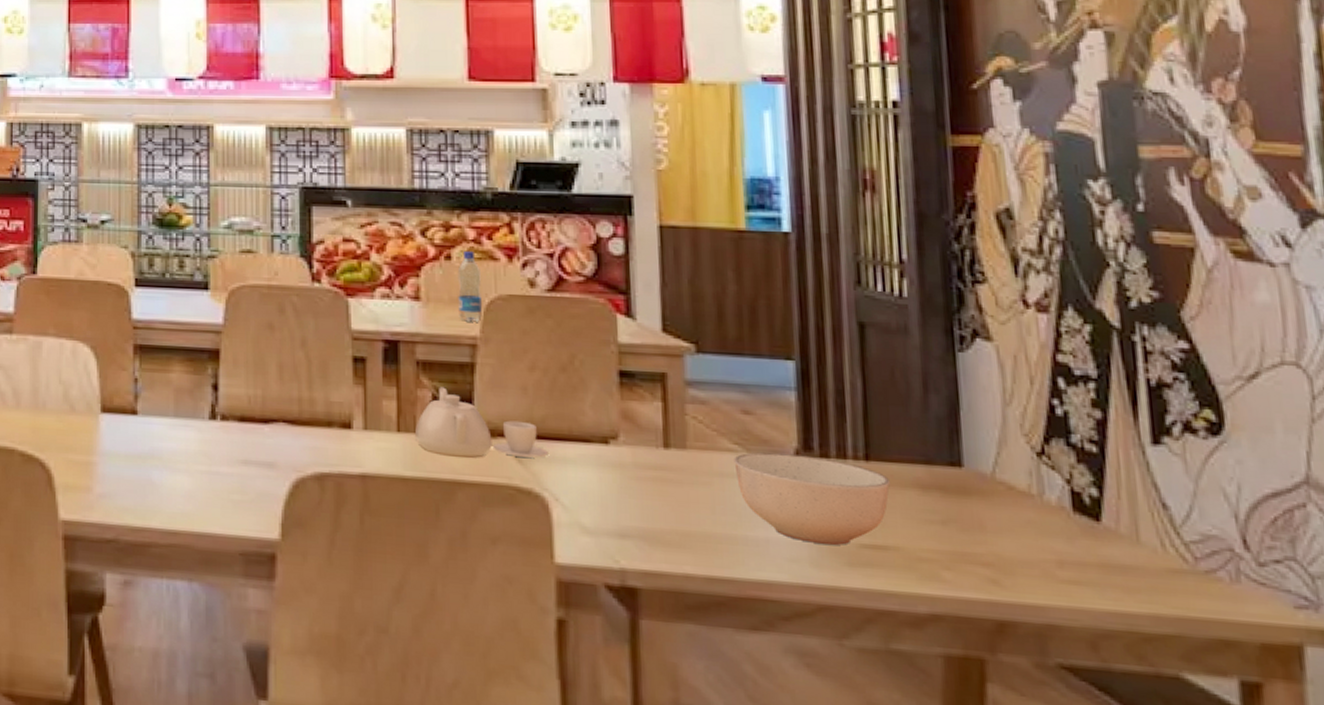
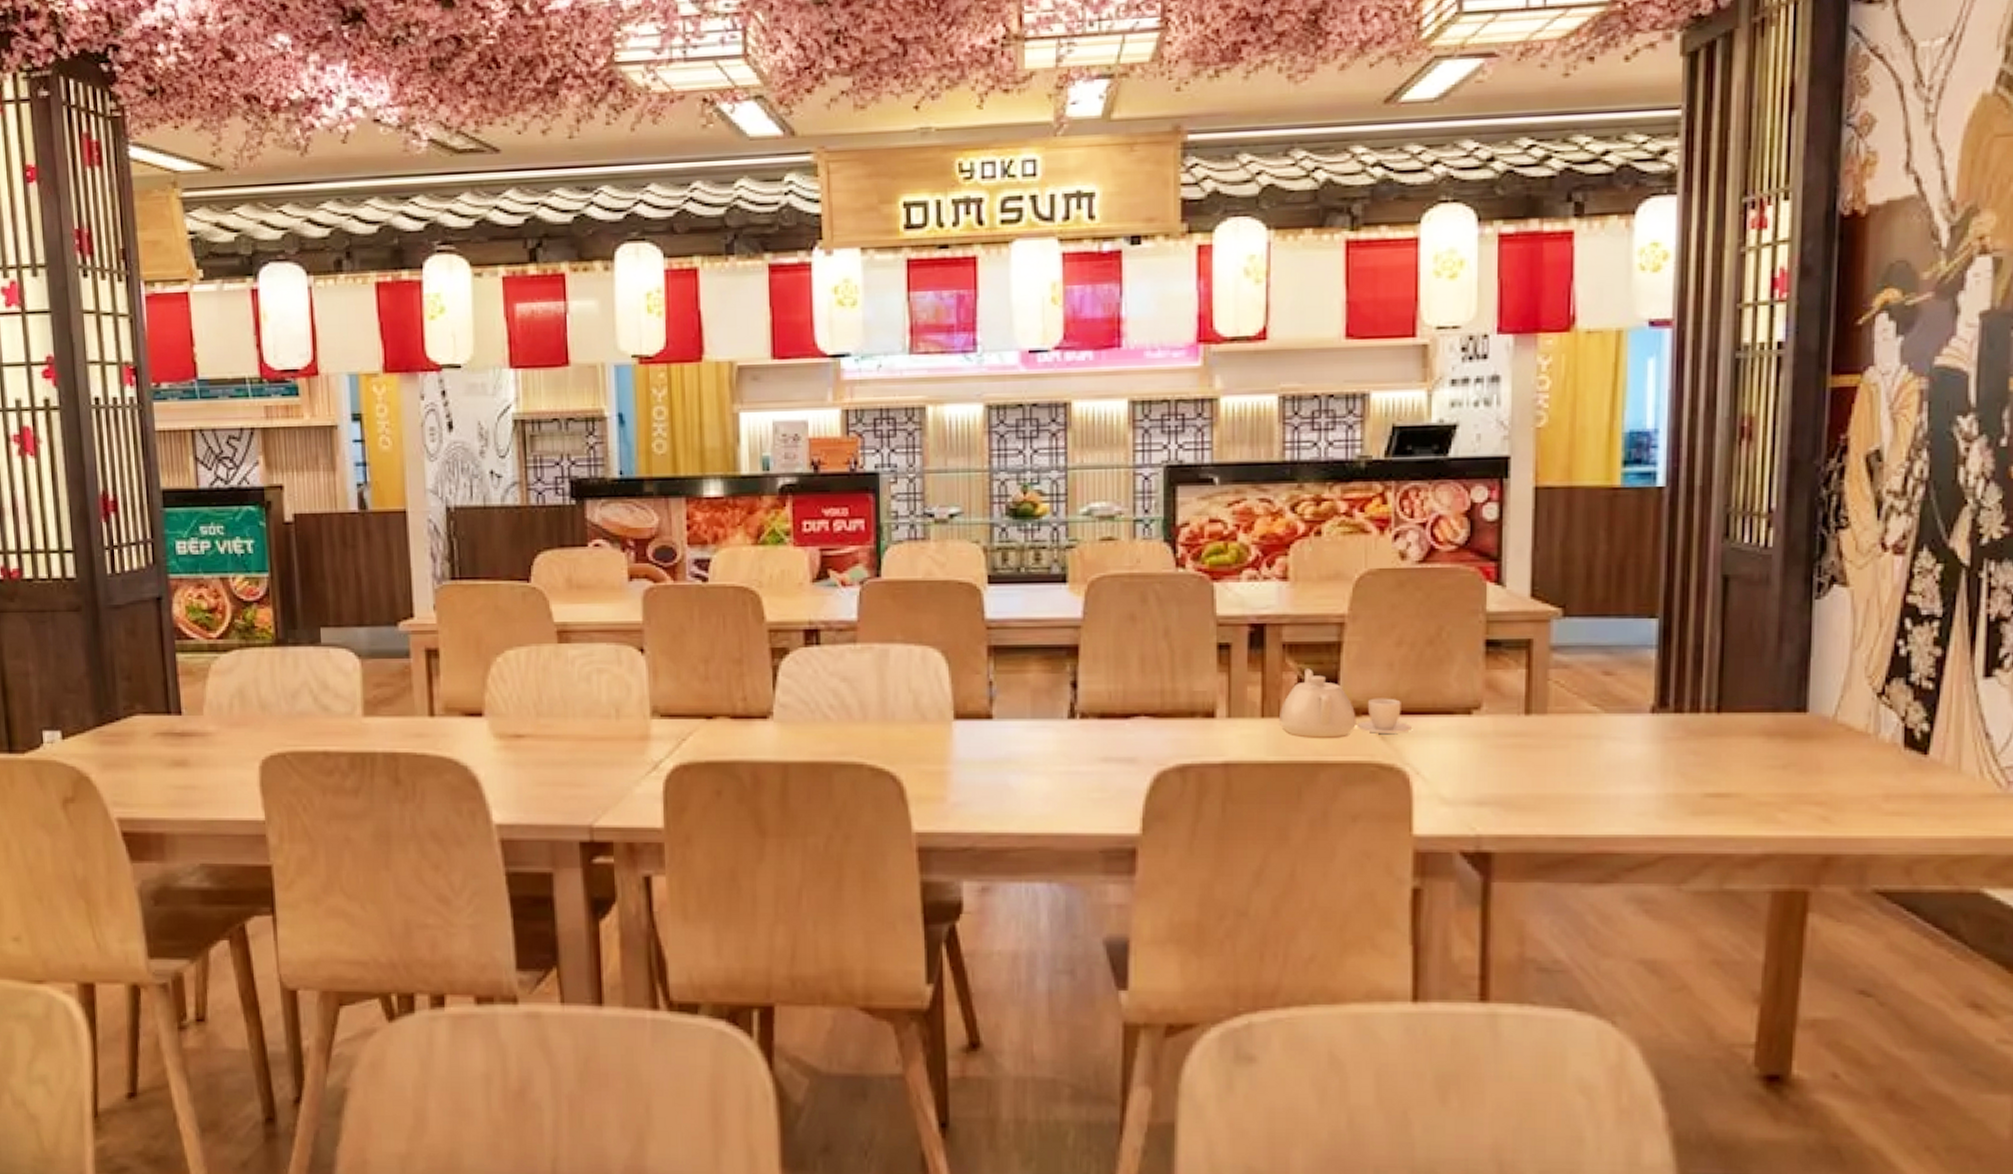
bottle: present [457,250,482,323] -> none [1327,524,1351,601]
bowl: present [734,452,890,545] -> none [1592,712,1738,796]

